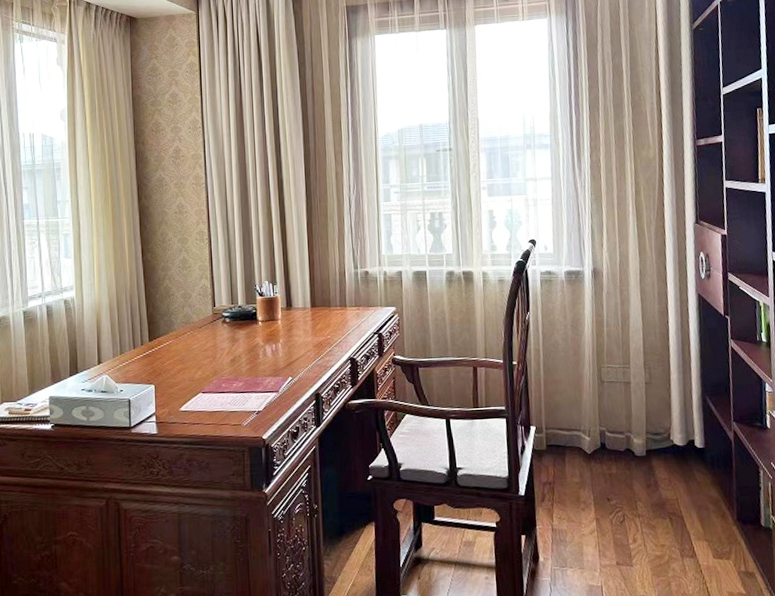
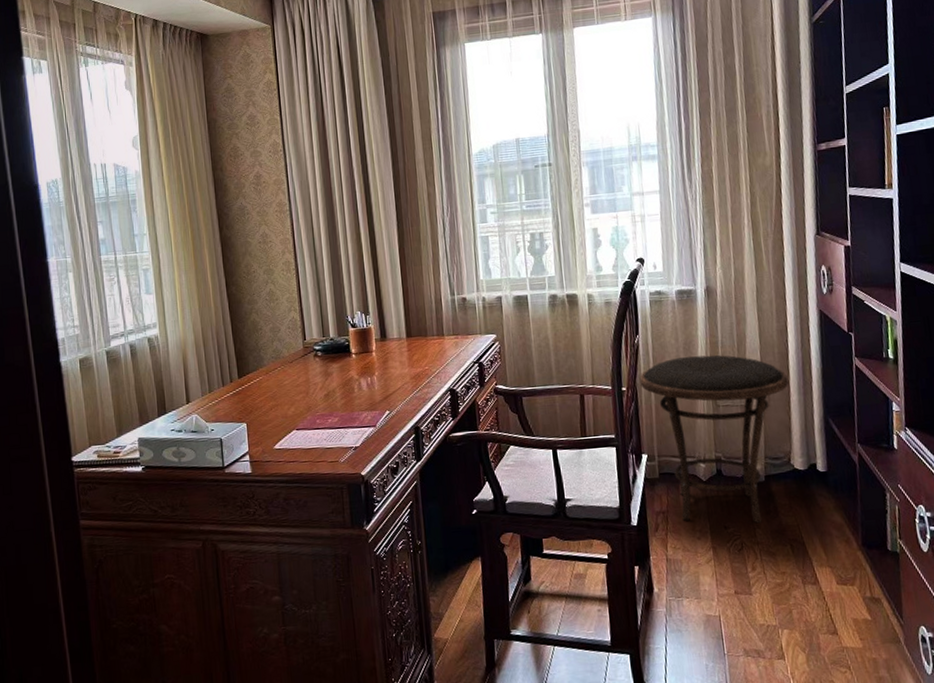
side table: none [529,333,670,497] -> present [639,355,789,524]

